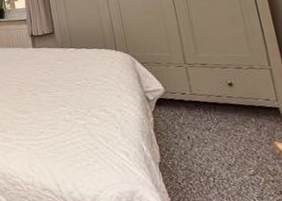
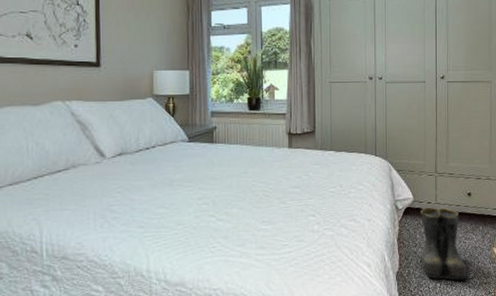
boots: none [174,98,250,176] -> present [419,207,470,281]

